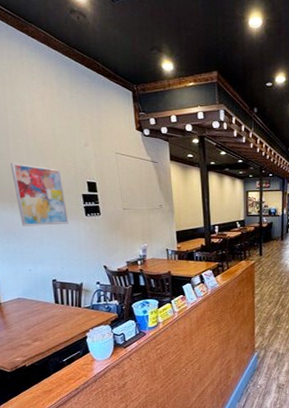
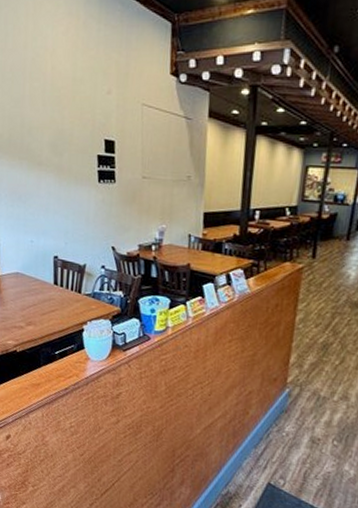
wall art: present [10,163,69,226] -> none [23,112,79,191]

